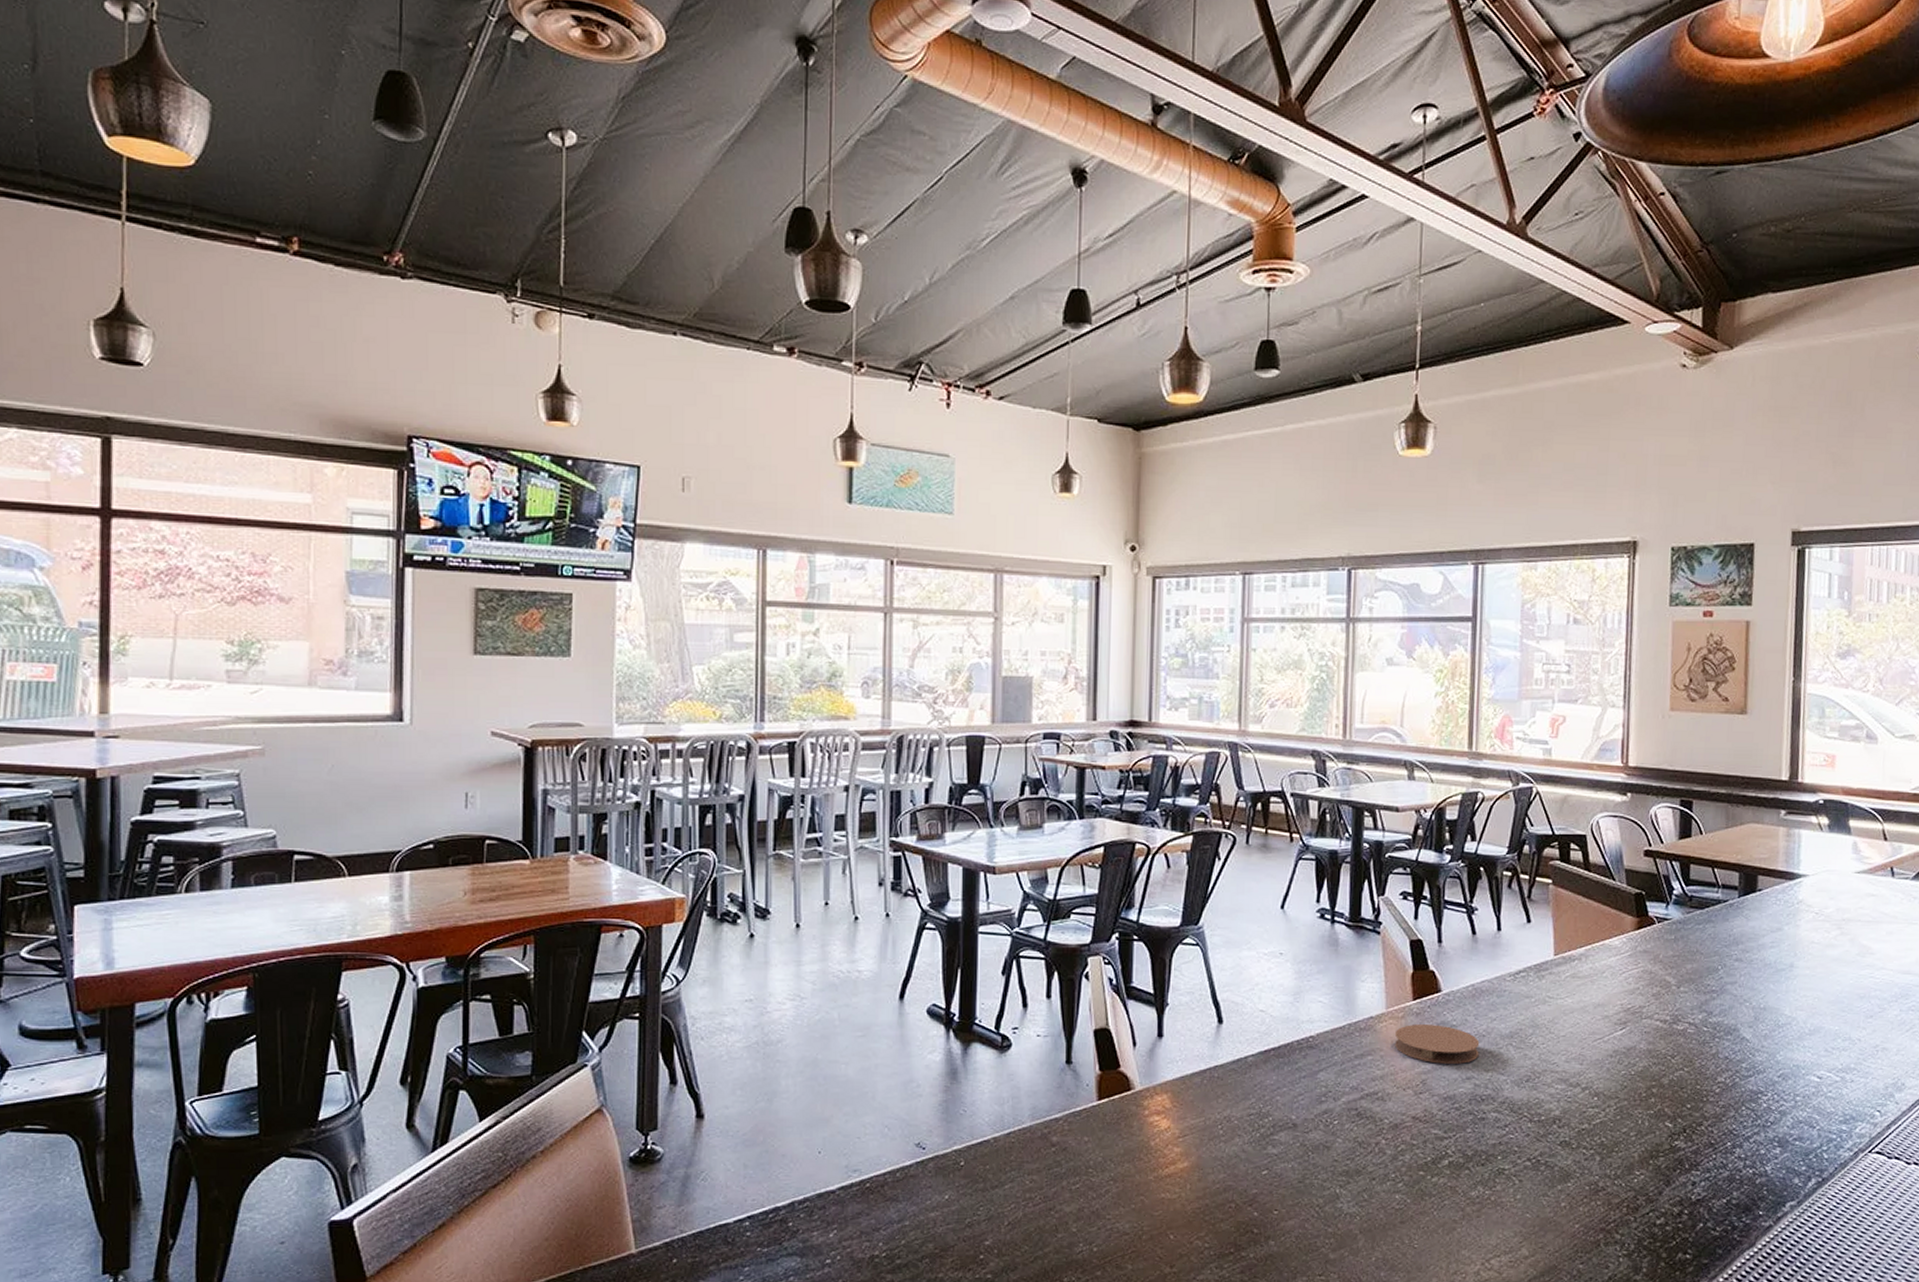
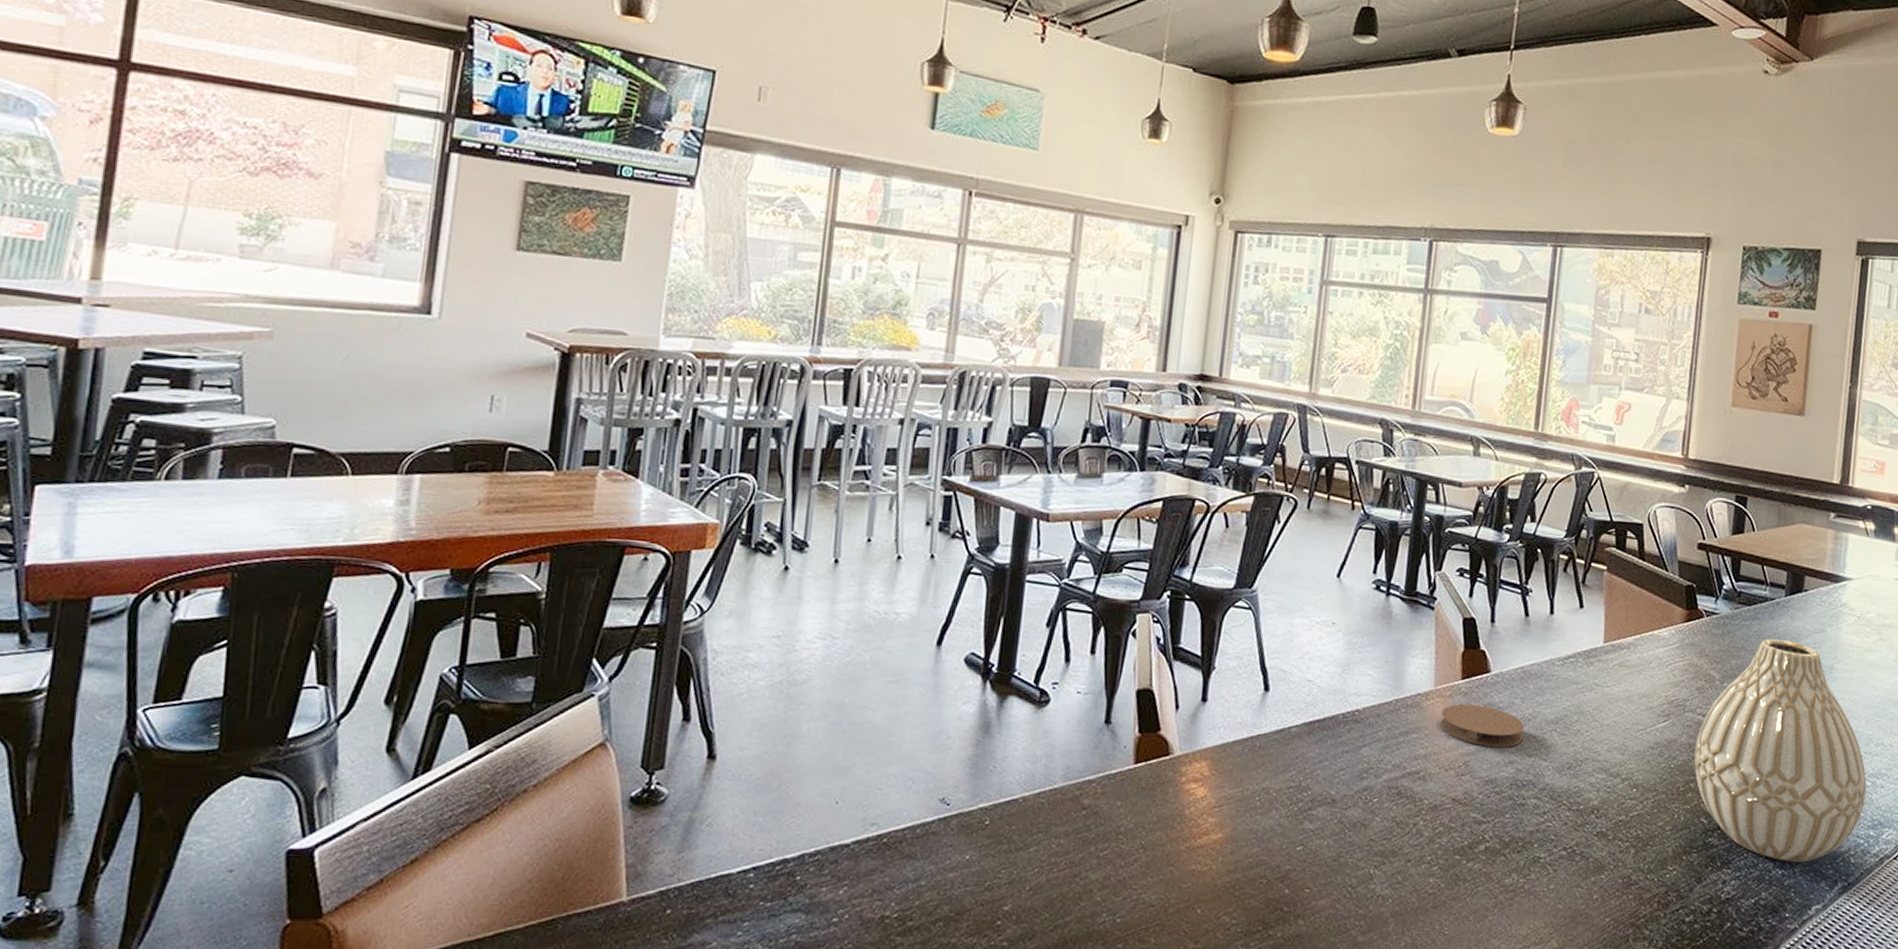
vase: none [1654,940,1836,1160] -> present [1694,638,1867,862]

